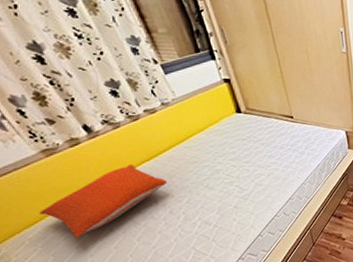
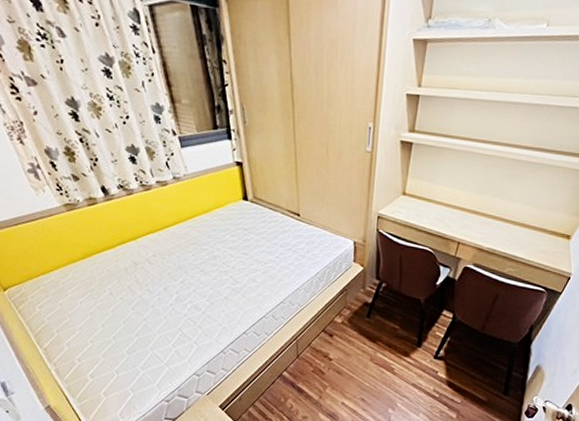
pillow: present [39,164,168,239] -> none [55,233,167,295]

